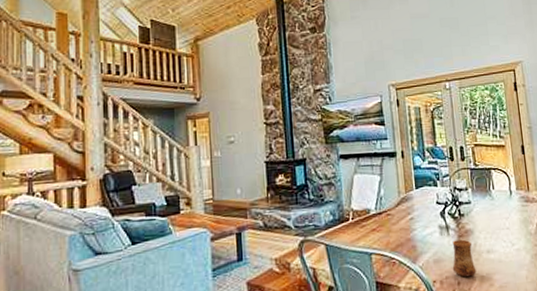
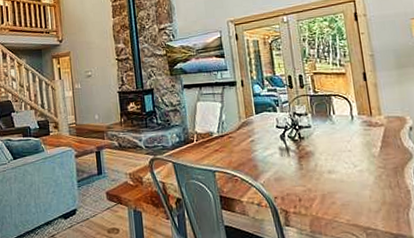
cup: present [452,239,477,278] -> none [292,160,318,195]

